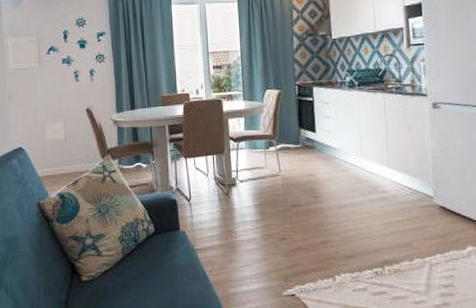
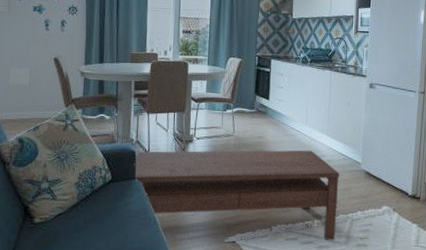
coffee table: none [176,186,412,290] -> present [134,150,339,240]

